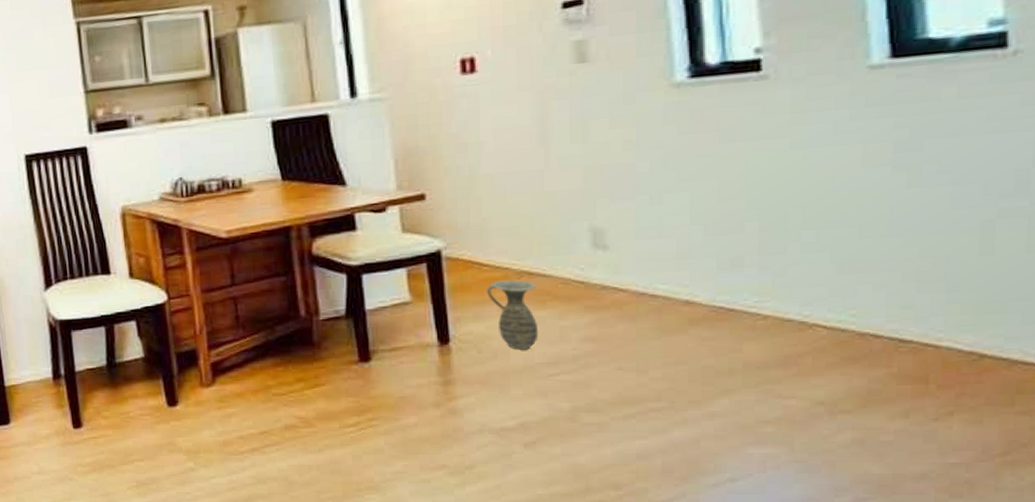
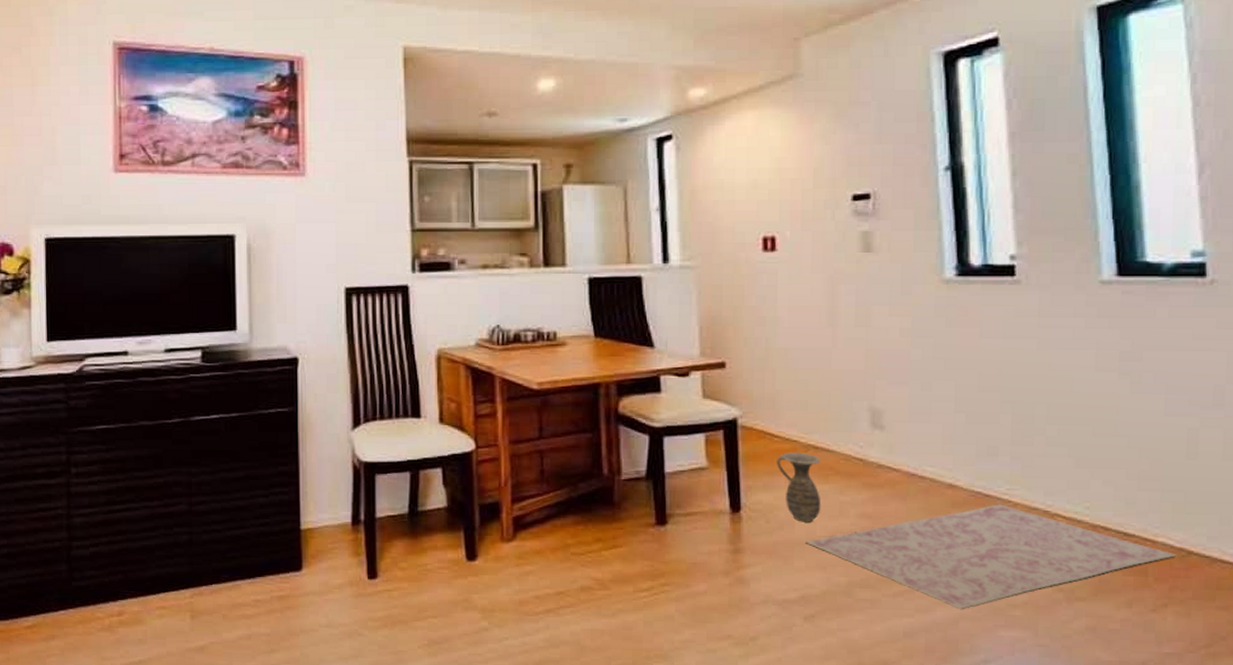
rug: none [523,318,965,429] -> present [805,504,1176,610]

